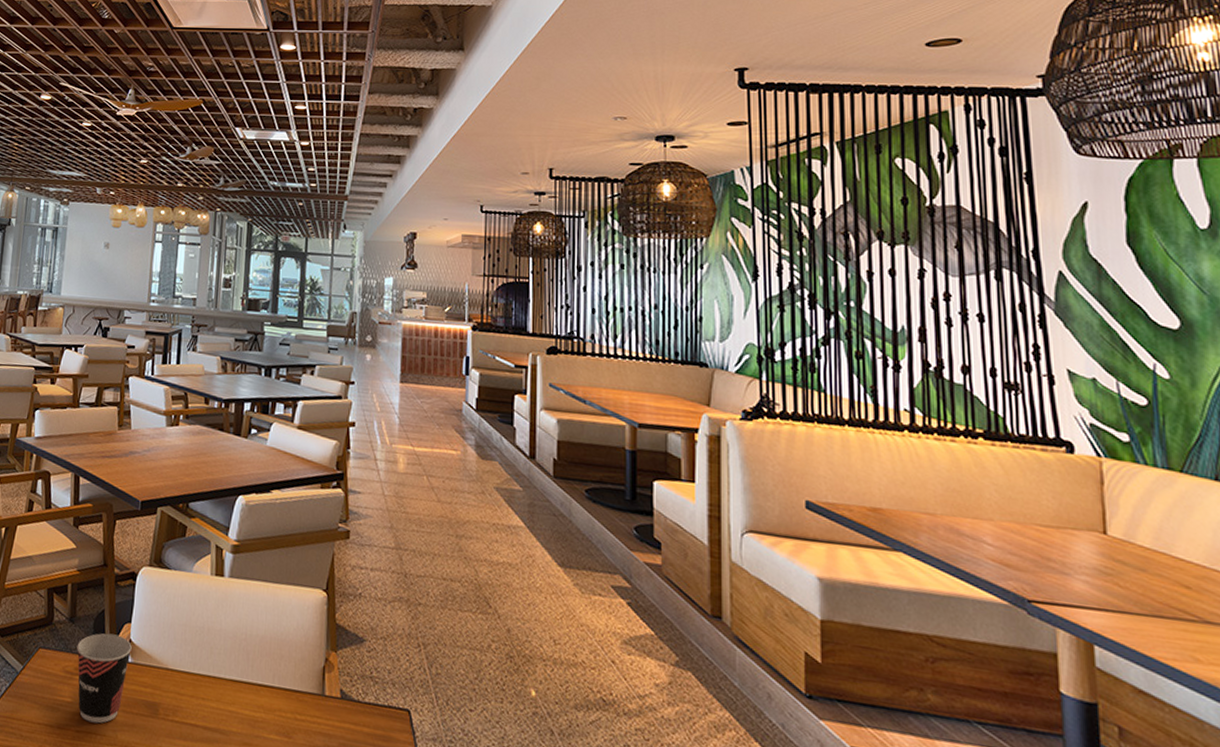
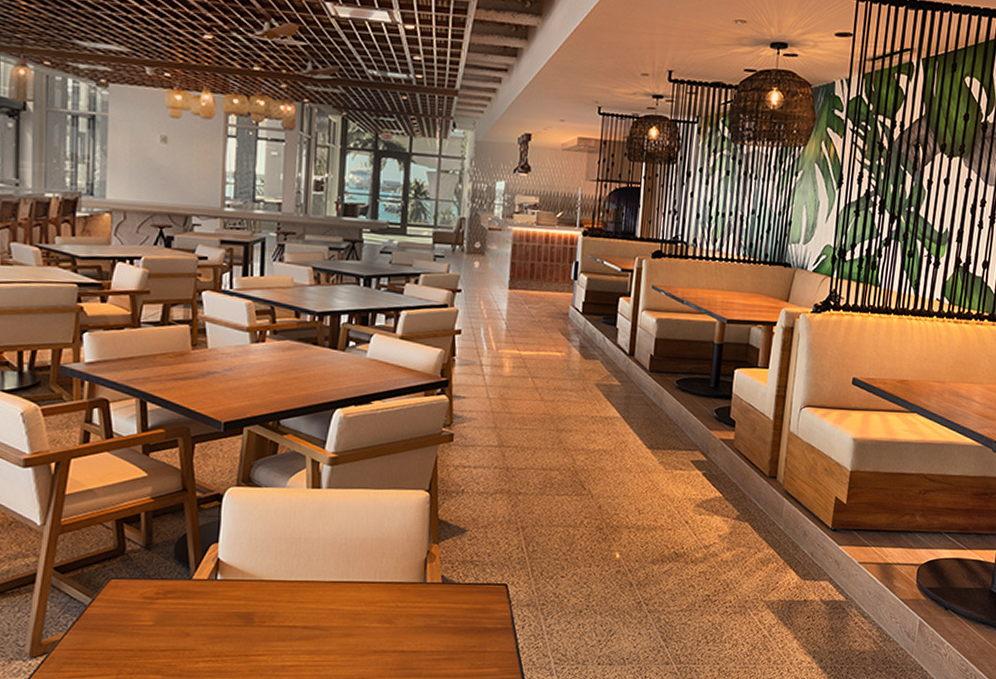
cup: present [77,633,132,724] -> none [156,555,220,640]

